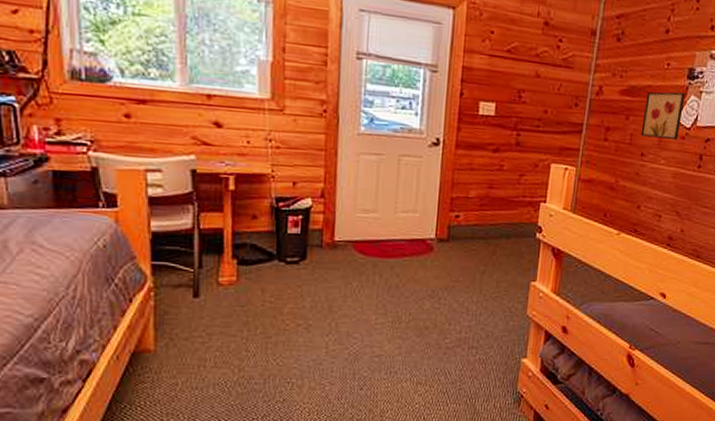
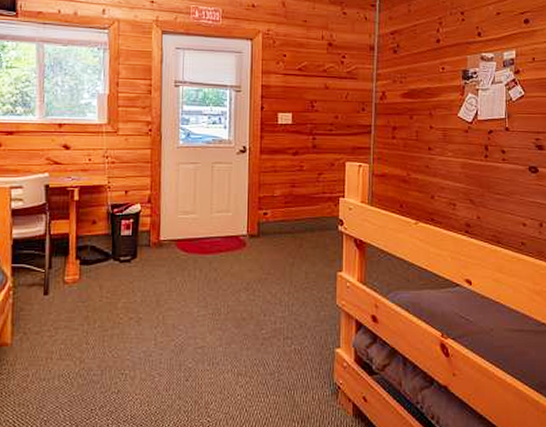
wall art: present [640,91,686,140] -> none [425,91,464,133]

